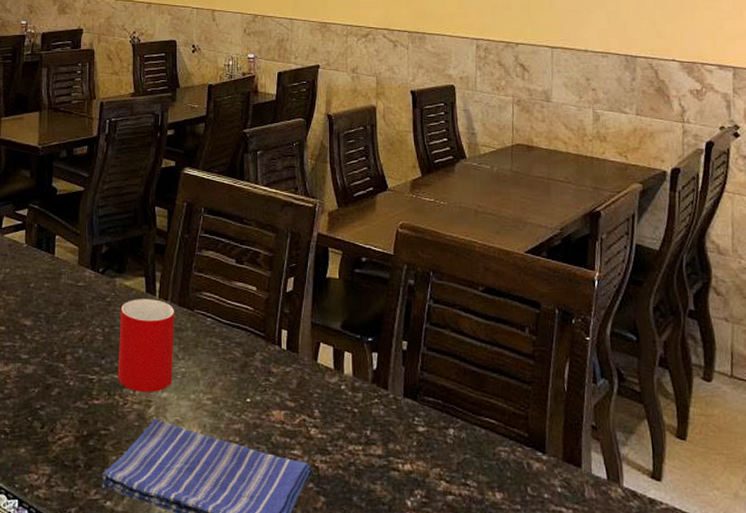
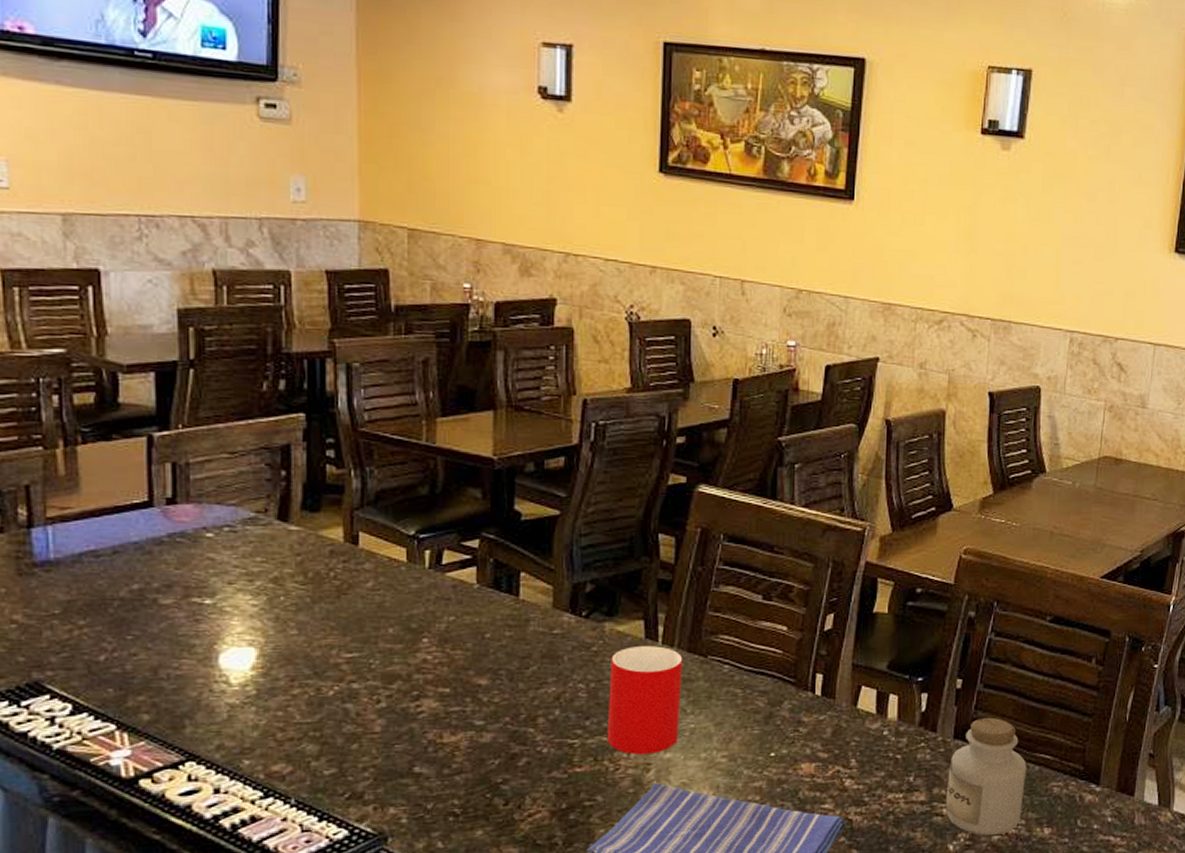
jar: none [400,378,474,496] -> present [945,717,1027,836]

